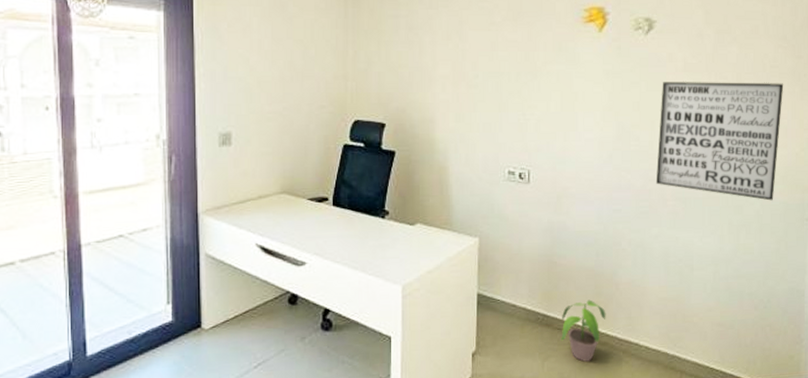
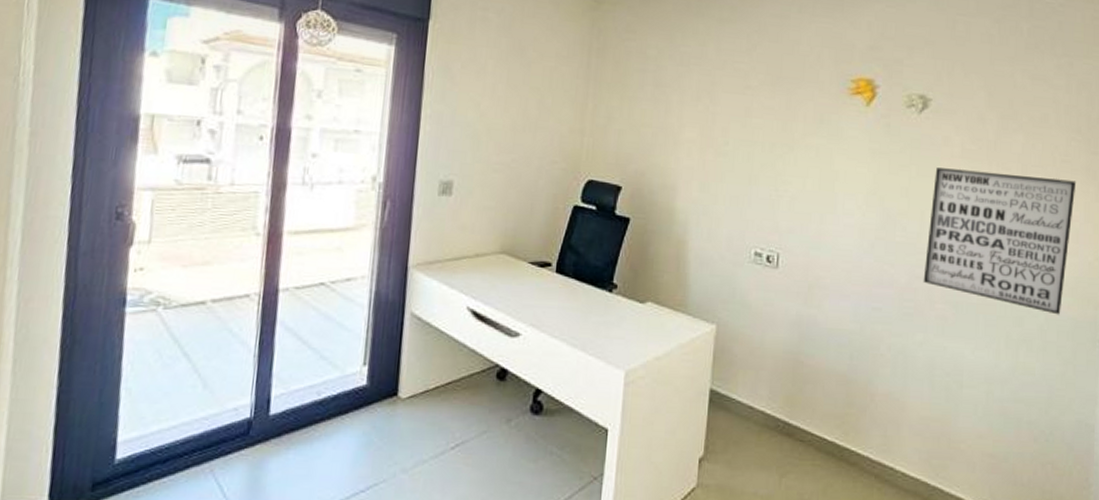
potted plant: present [561,299,606,362] -> none [803,409,858,483]

